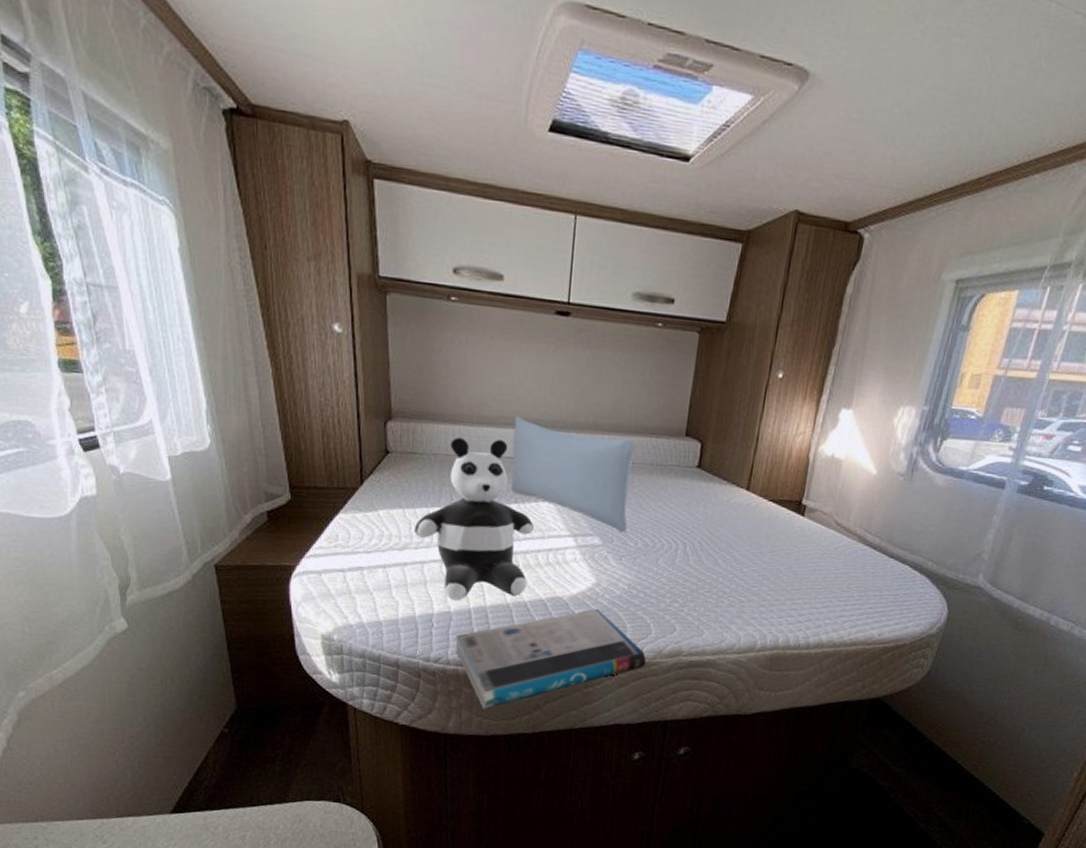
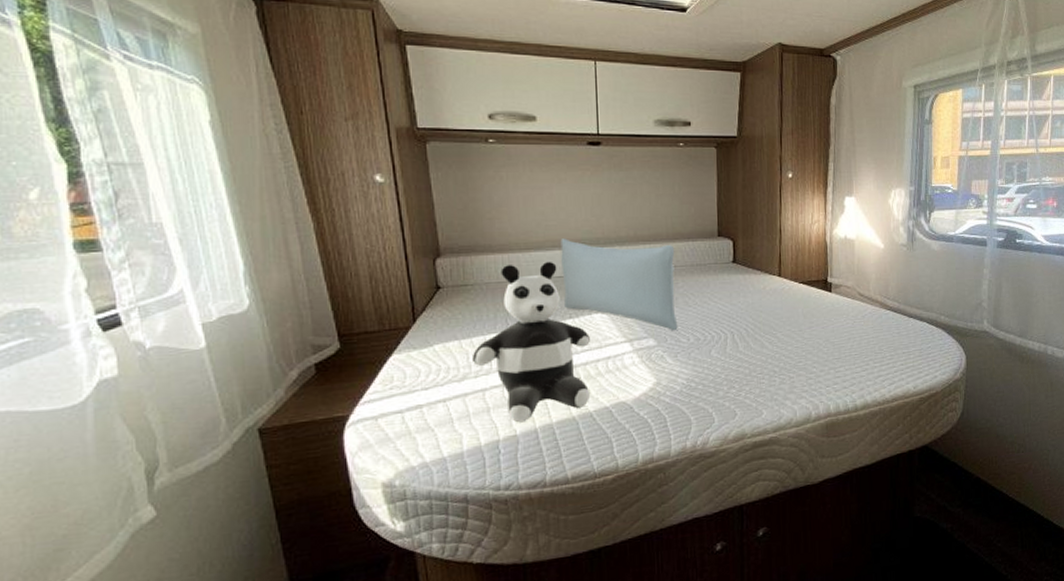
book: present [455,609,647,710] -> none [524,407,714,530]

